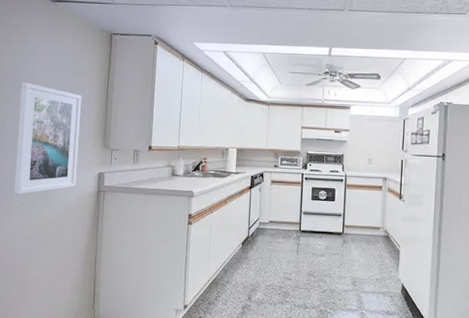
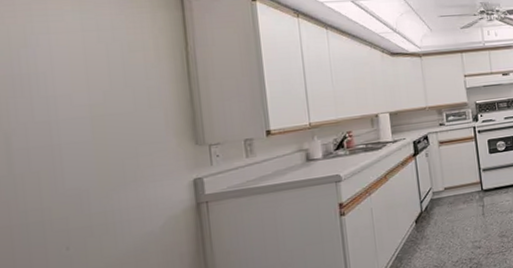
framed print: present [14,82,81,194] -> none [33,74,158,238]

